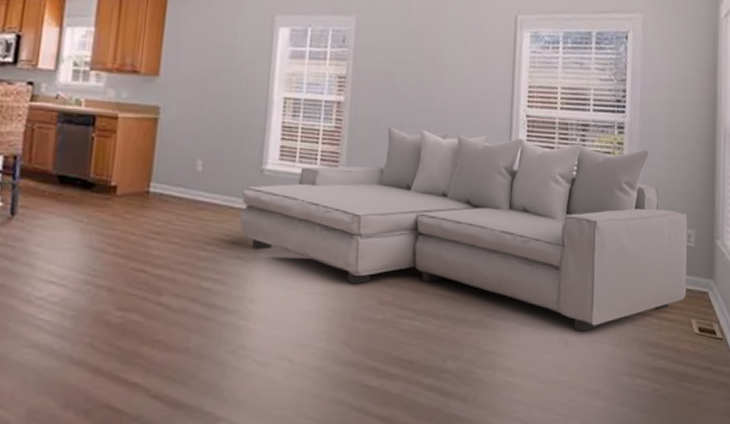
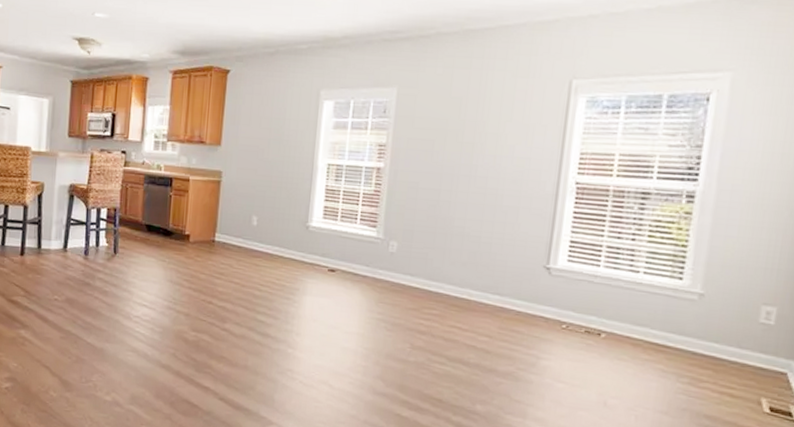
sectional sofa: present [239,126,688,332] -> none [288,191,769,396]

